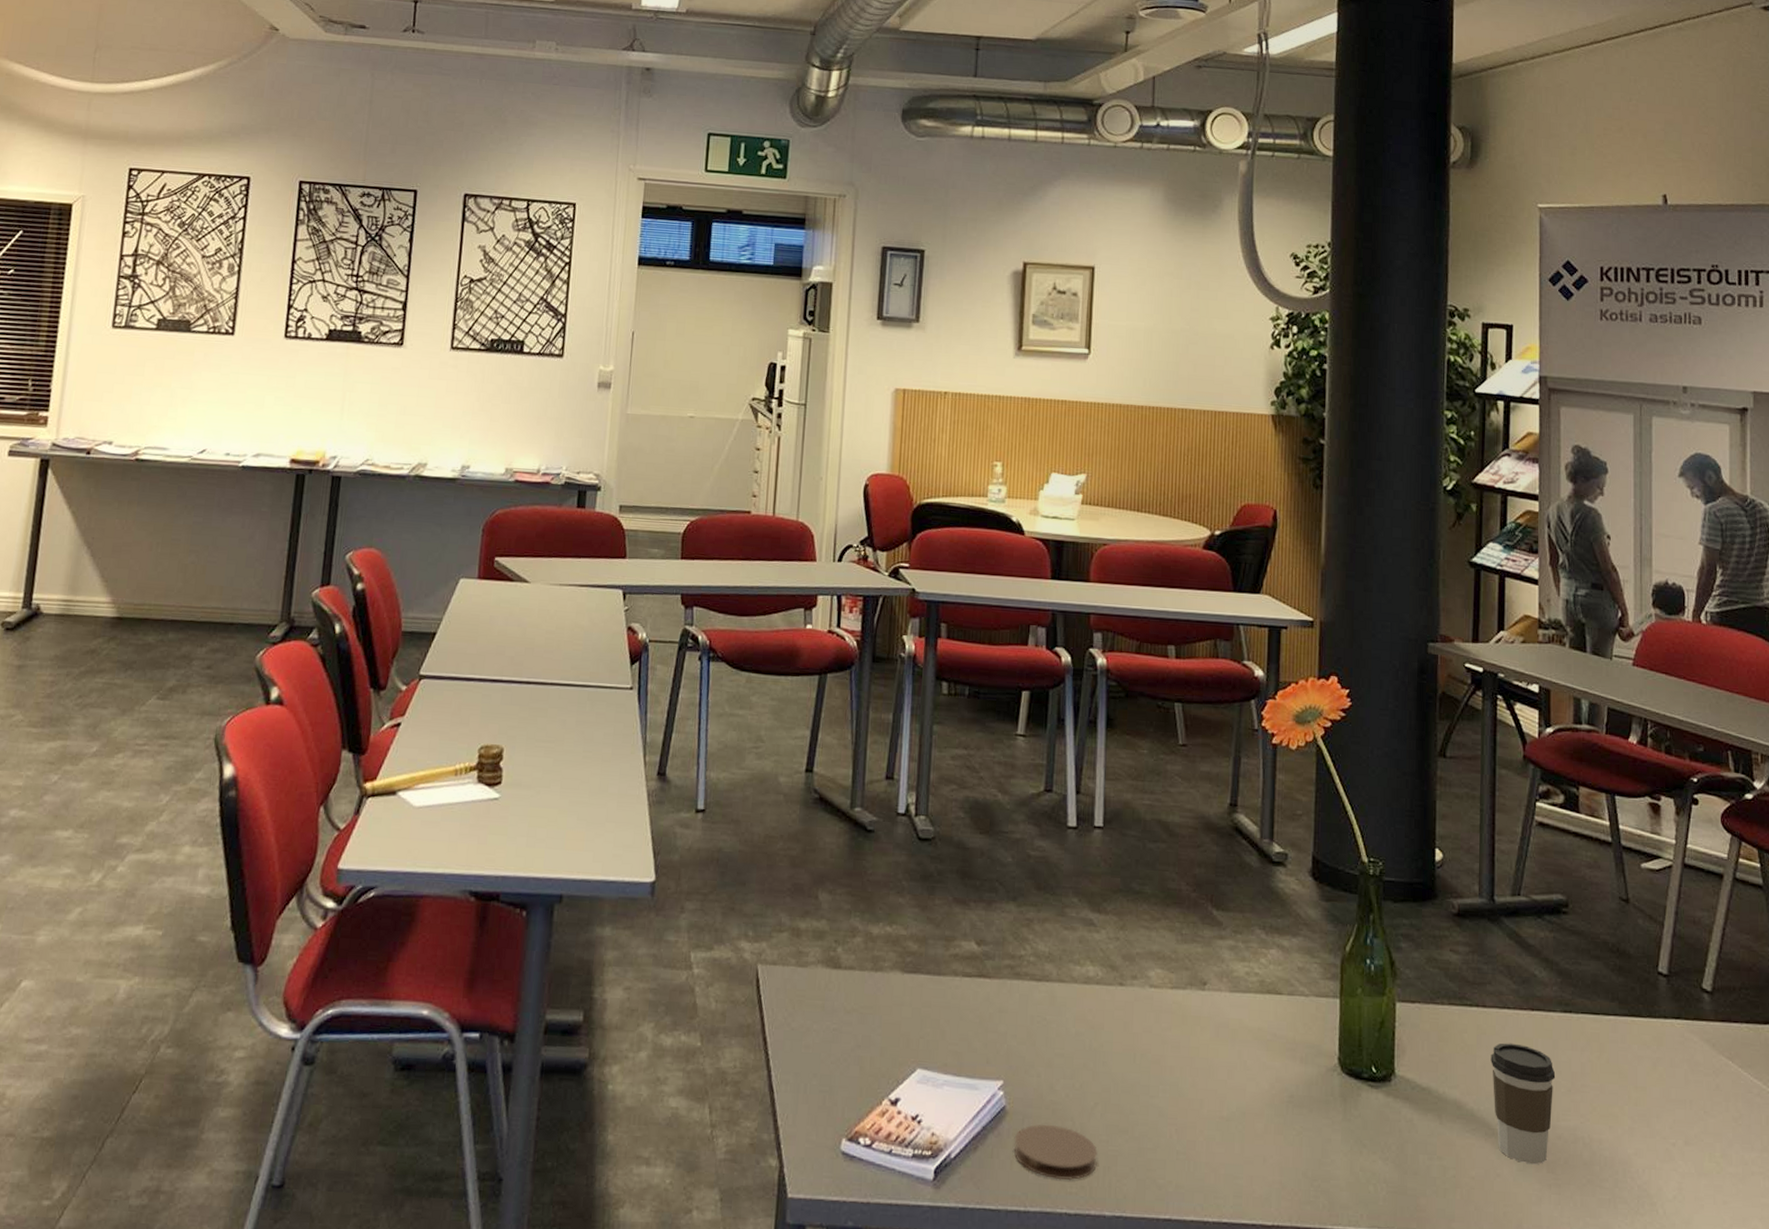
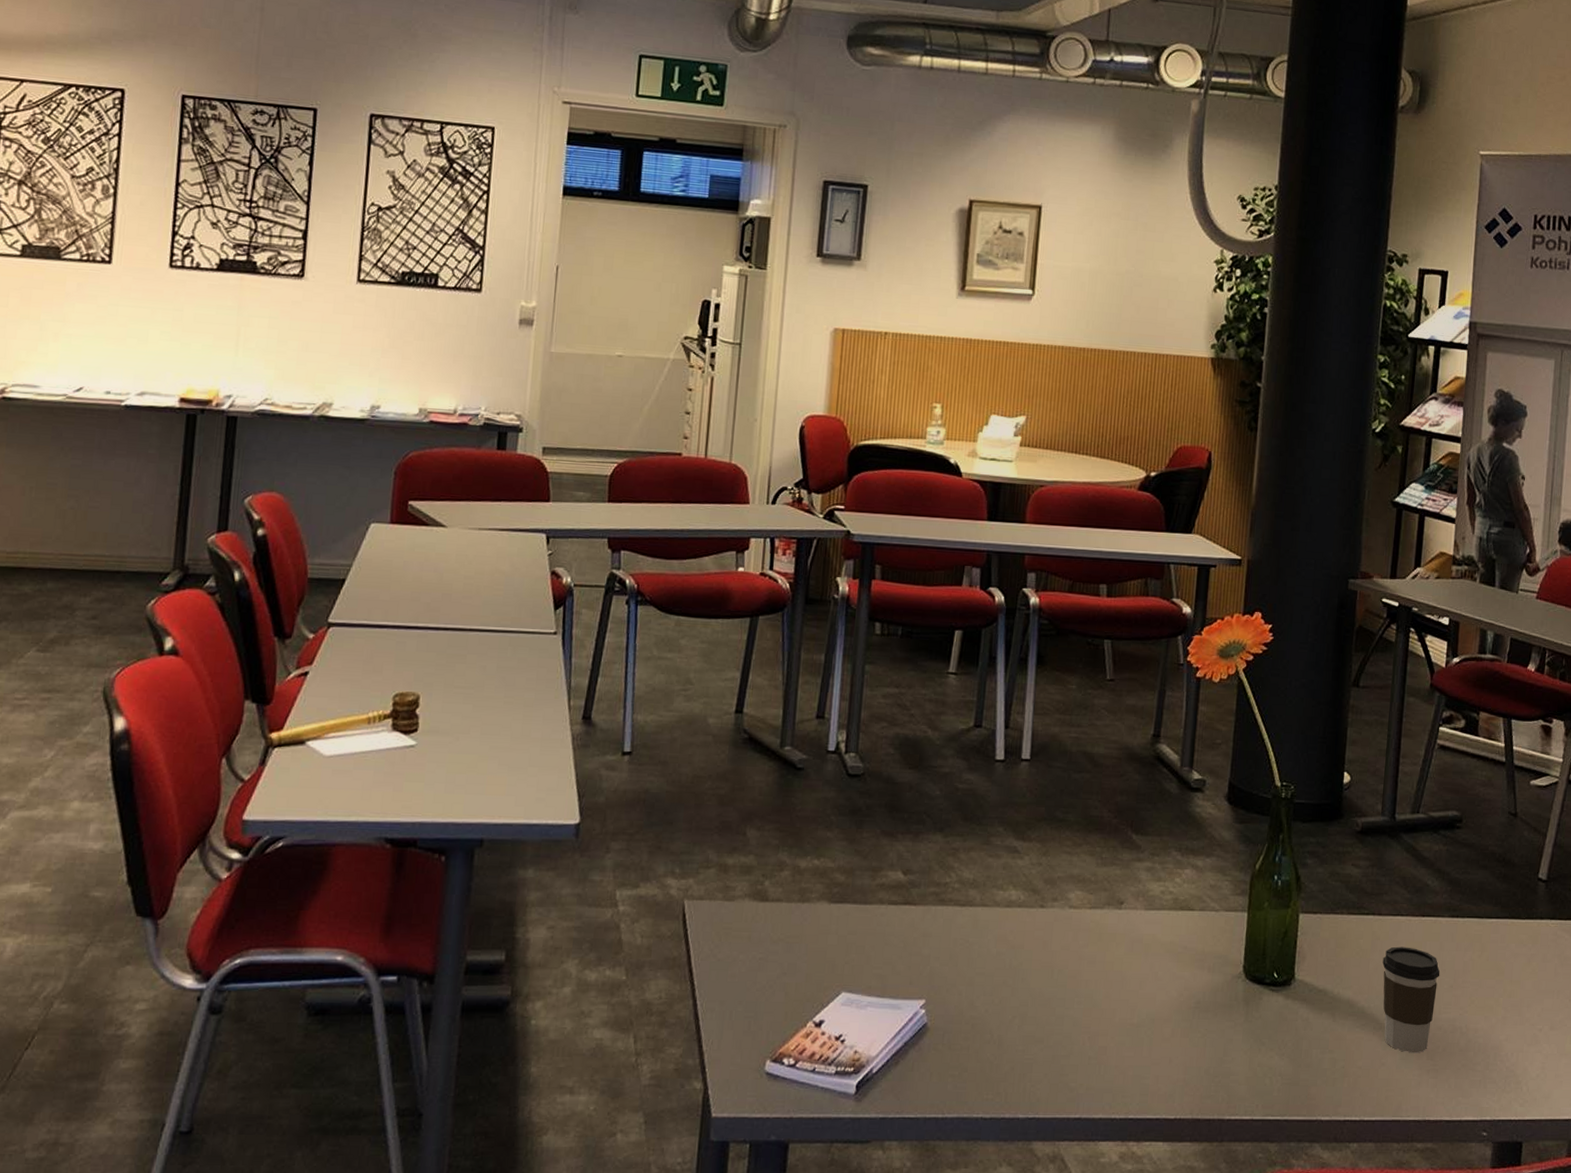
coaster: present [1013,1124,1097,1181] -> none [933,1038,1014,1088]

